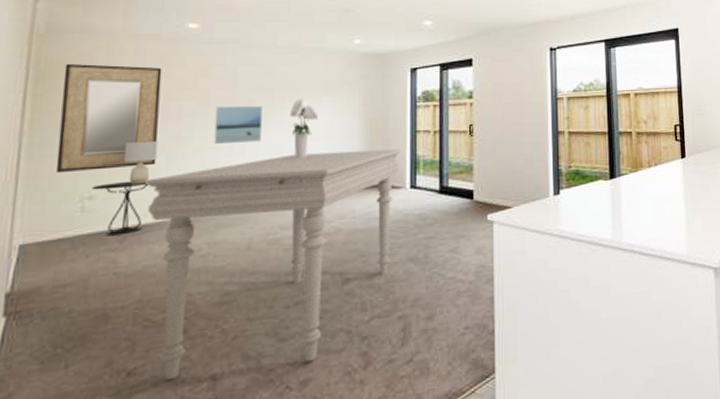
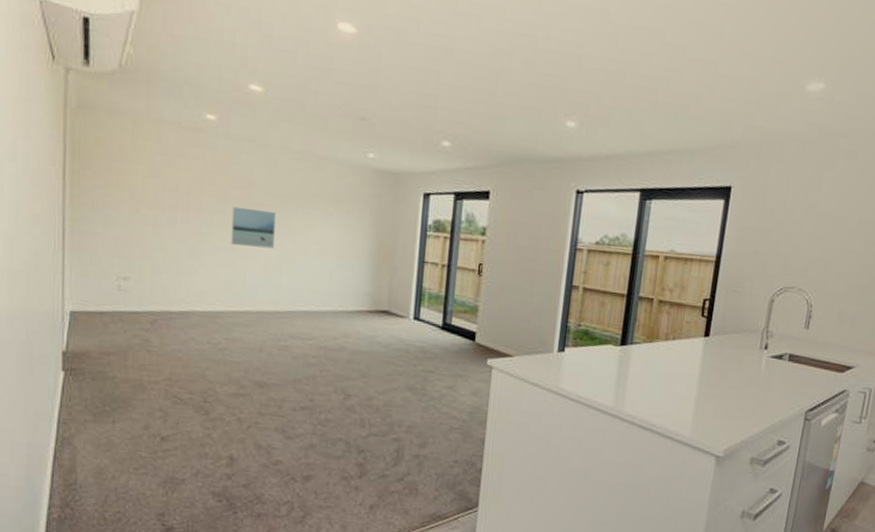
home mirror: present [55,63,162,174] -> none [94,142,183,257]
side table: present [92,180,148,236] -> none [126,267,173,318]
lamp: present [123,139,158,185] -> none [151,229,181,274]
dining table: present [144,149,401,381] -> none [170,266,407,462]
bouquet: present [290,98,319,158] -> none [302,209,330,272]

